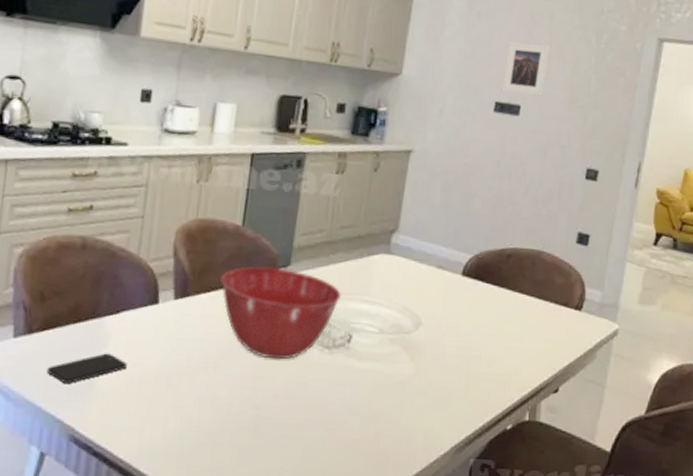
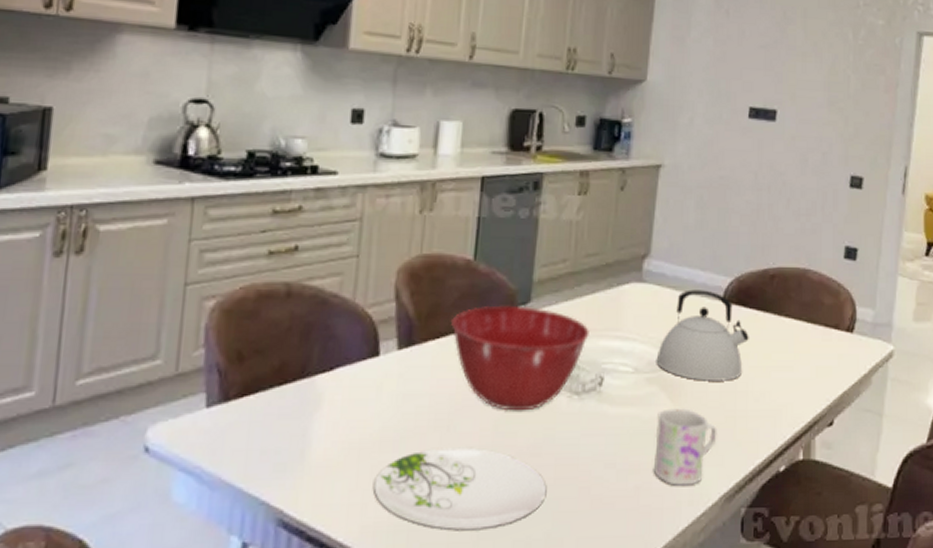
smartphone: present [47,353,127,385] -> none [248,418,344,459]
plate: none [149,385,299,459] -> present [372,447,547,531]
mug: none [392,366,452,435] -> present [653,408,717,486]
kettle: none [399,263,485,346] -> present [656,289,749,381]
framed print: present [502,42,551,96] -> none [756,41,806,99]

